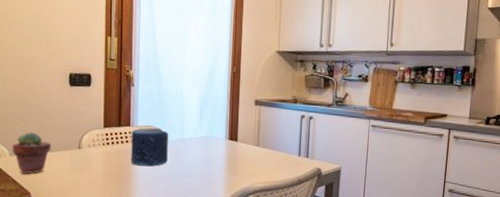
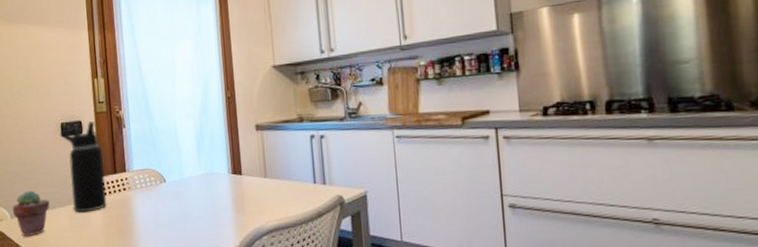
water bottle: none [67,76,109,158] -> present [59,121,107,213]
candle: present [131,128,168,167] -> none [128,171,169,215]

